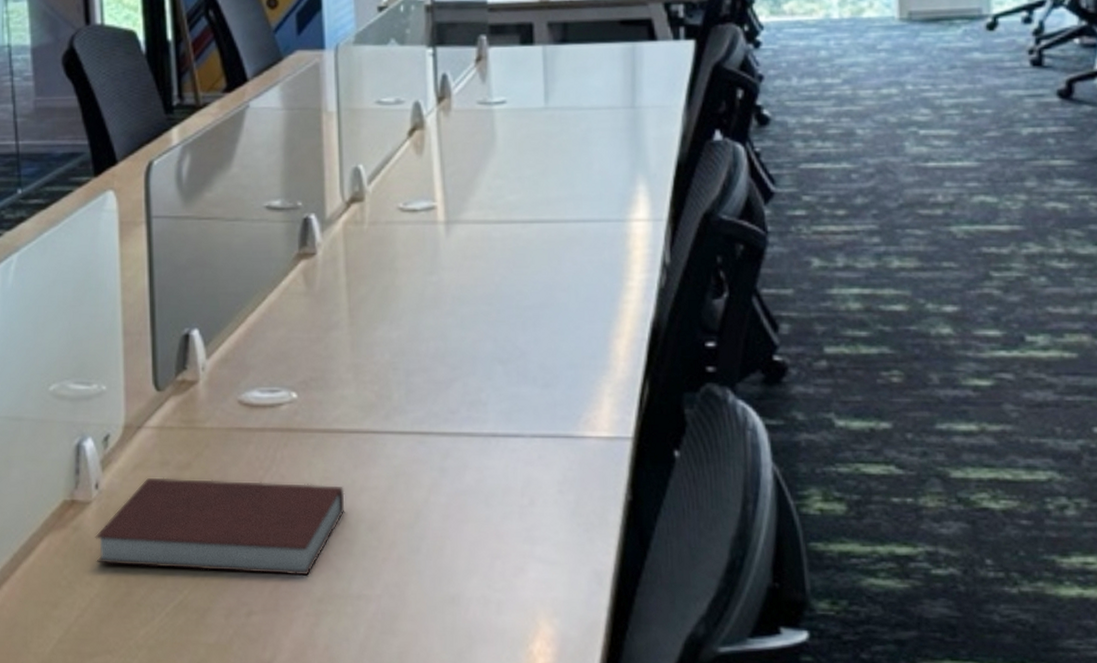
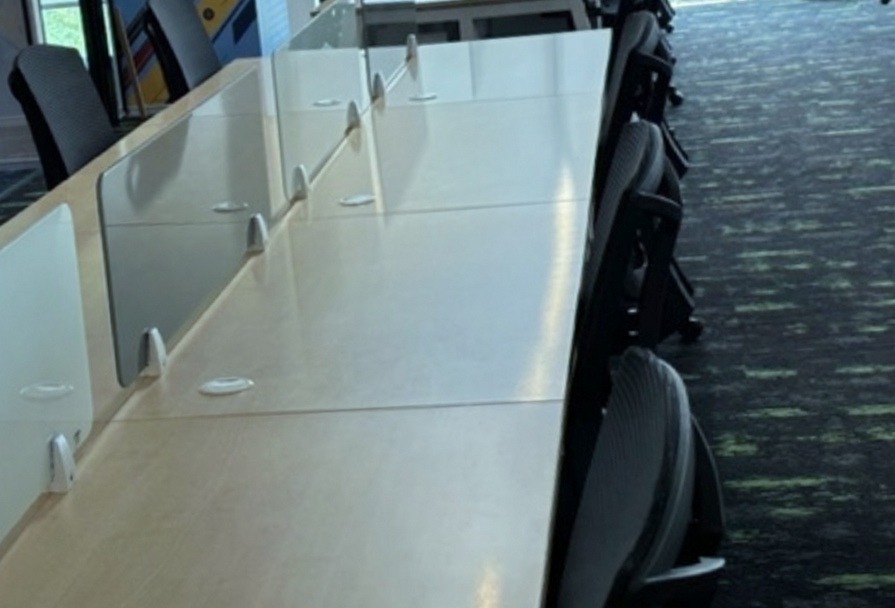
notebook: present [95,477,345,576] -> none [73,461,304,548]

